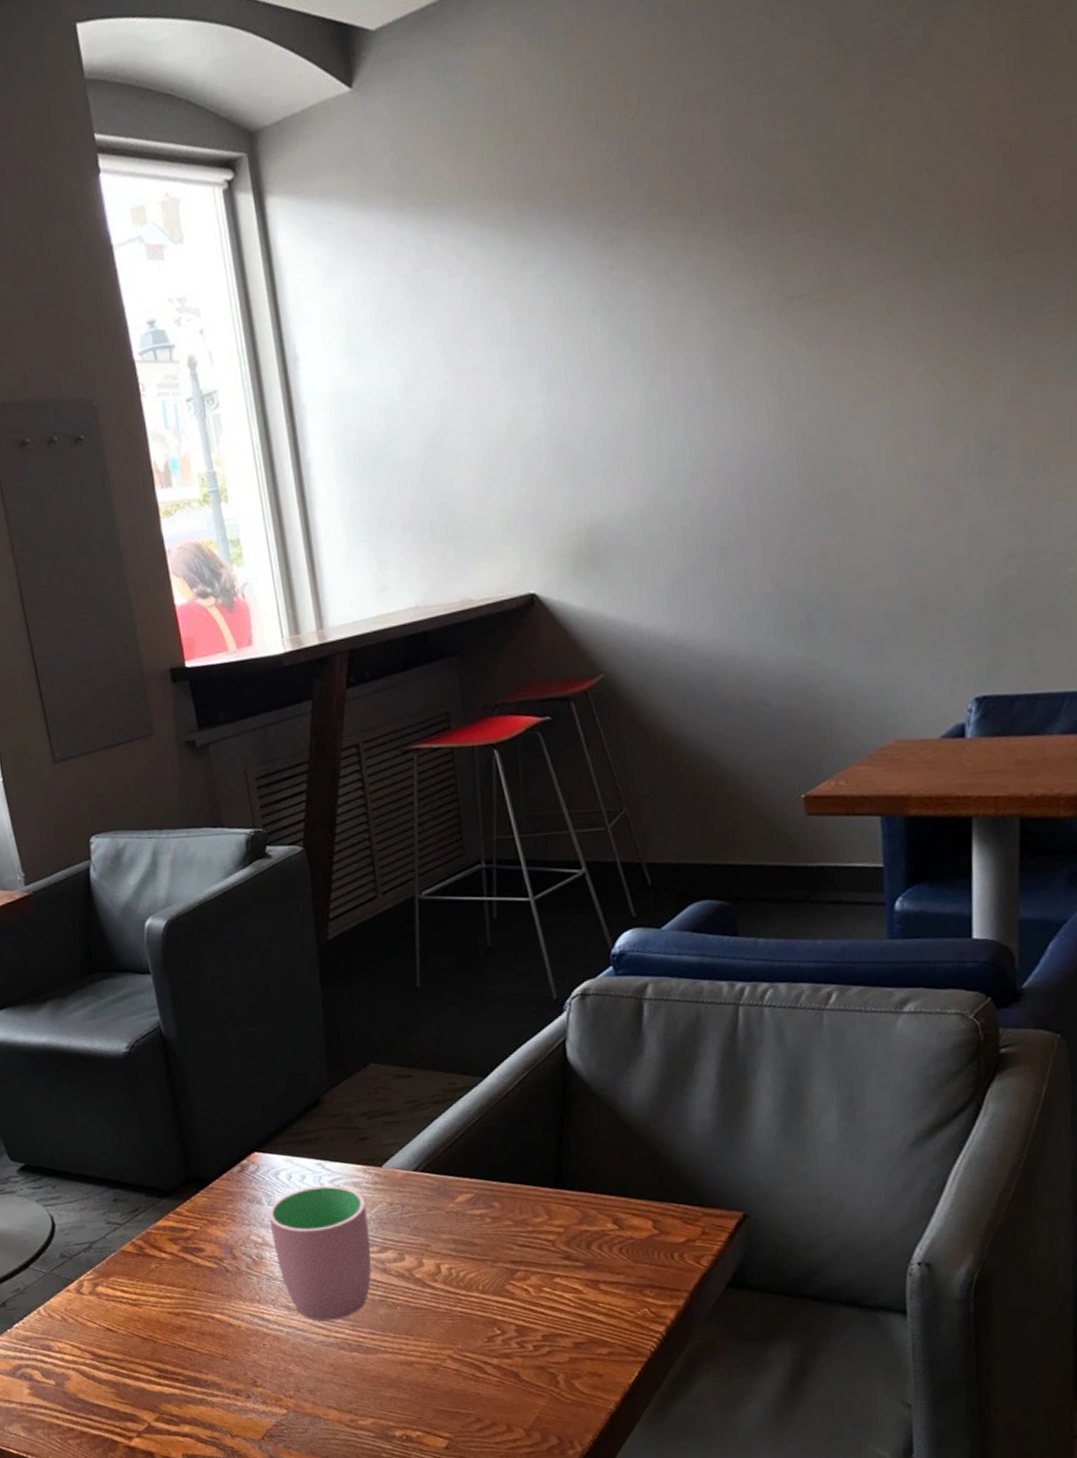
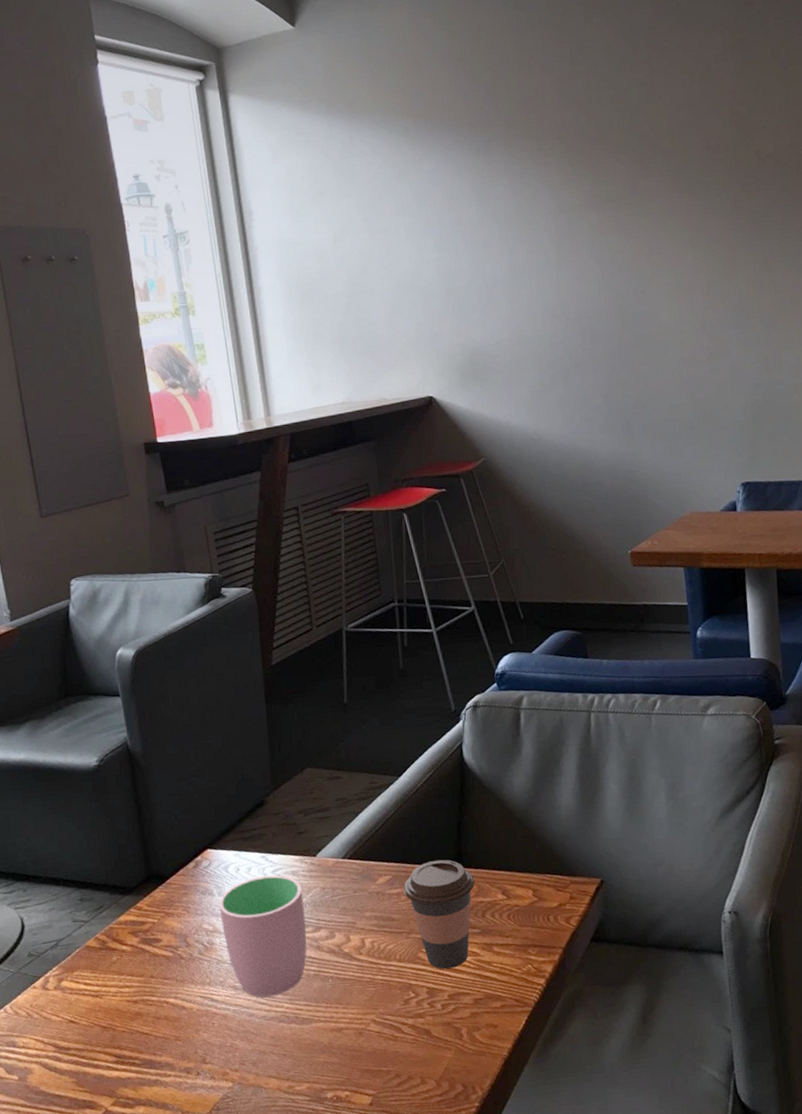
coffee cup: none [488,1178,578,1305] -> present [403,859,475,969]

